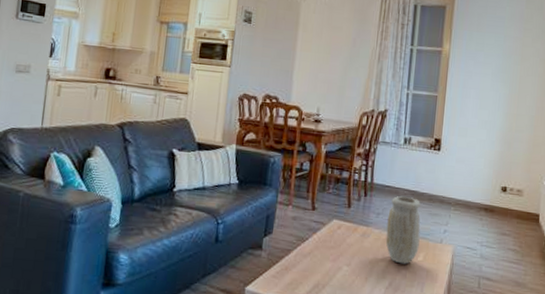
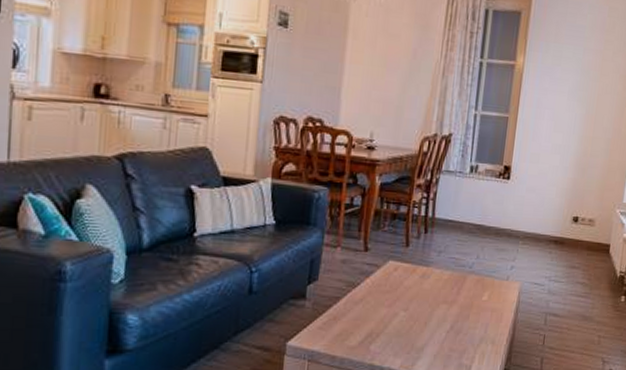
vase: present [385,195,421,264] -> none [447,230,487,305]

